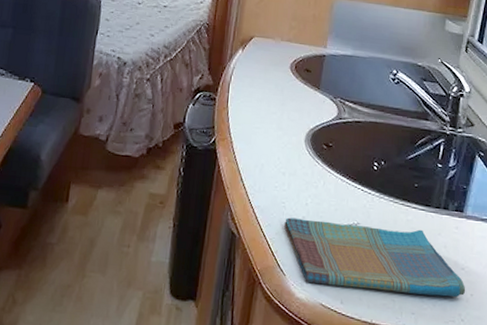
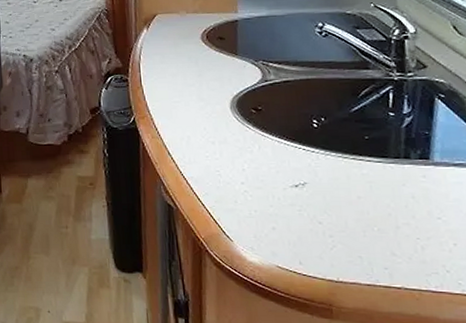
dish towel: present [284,217,466,297] -> none [222,182,447,249]

